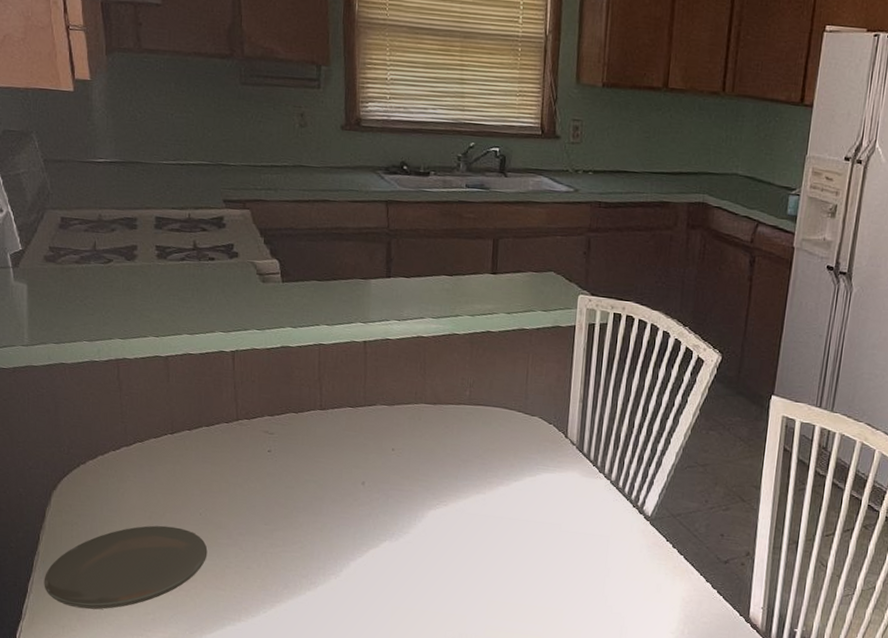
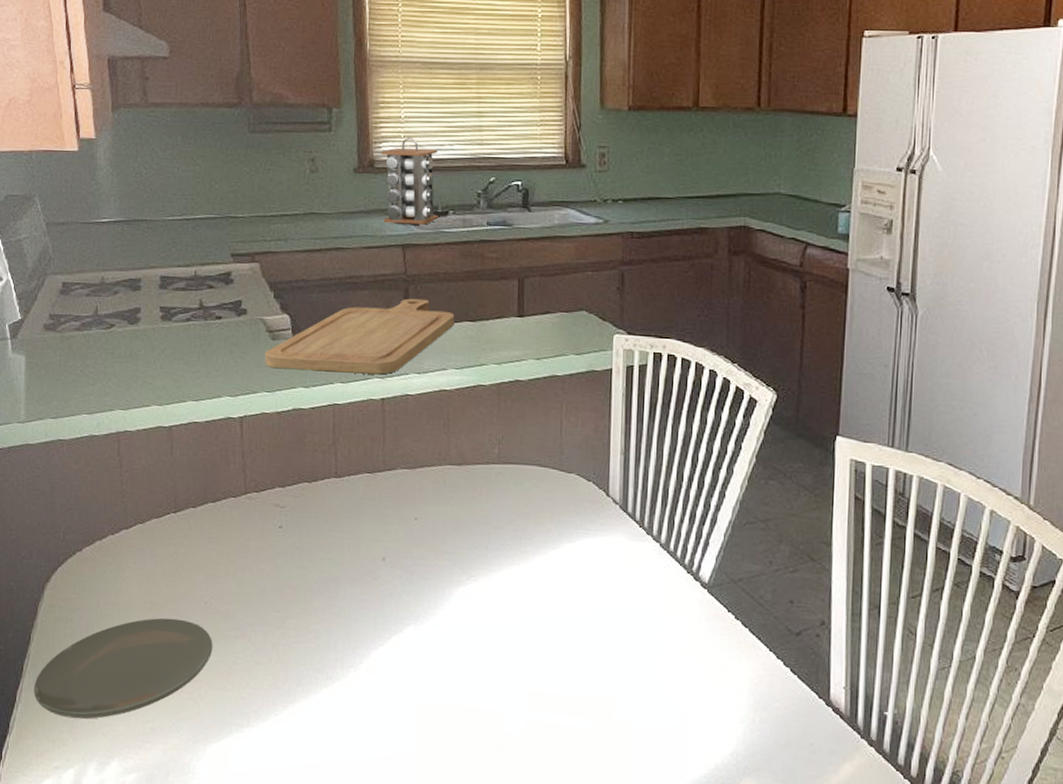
chopping board: none [255,251,433,320] -> present [265,298,455,375]
spice rack: none [368,98,421,183] -> present [382,136,439,226]

